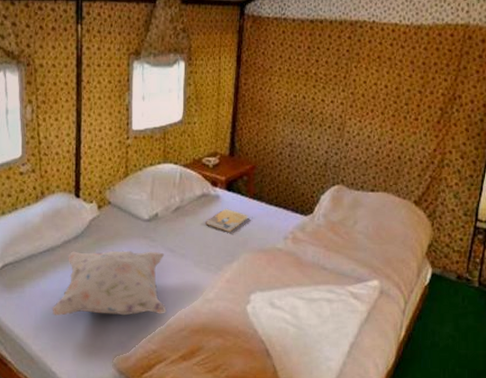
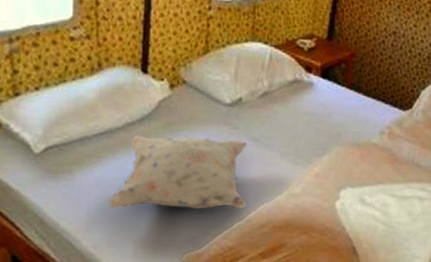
book: present [206,208,249,233] -> none [296,97,344,124]

